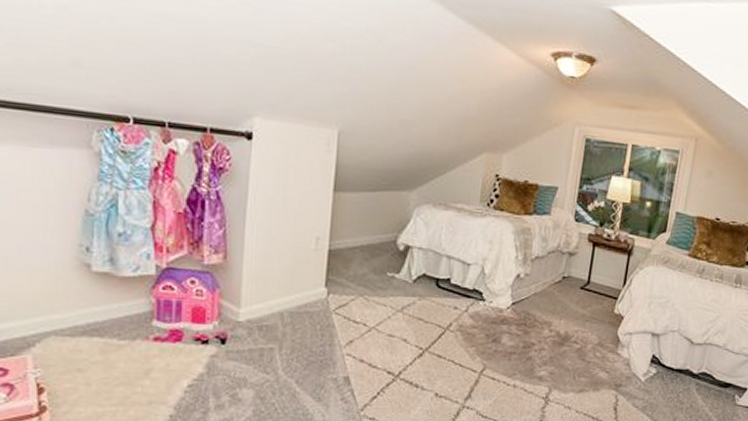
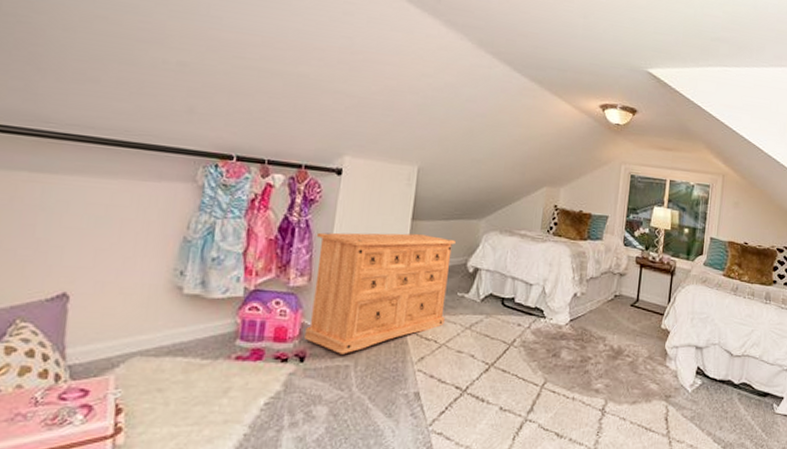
dresser: none [224,205,384,337] -> present [304,232,456,354]

